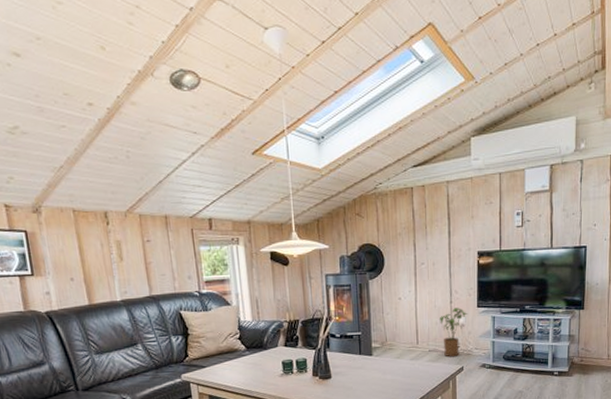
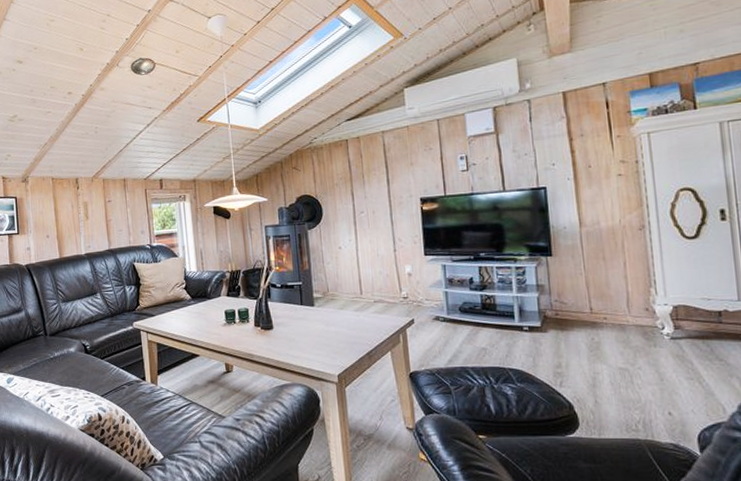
house plant: present [440,308,467,357] -> none [384,256,414,309]

